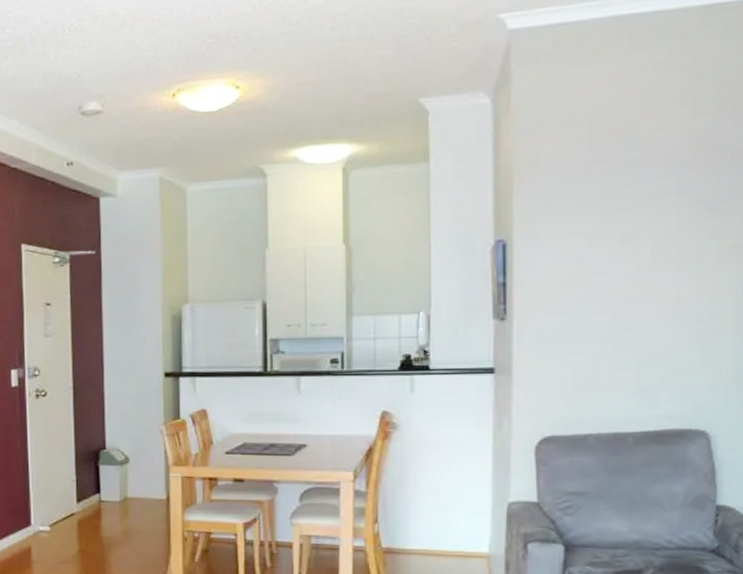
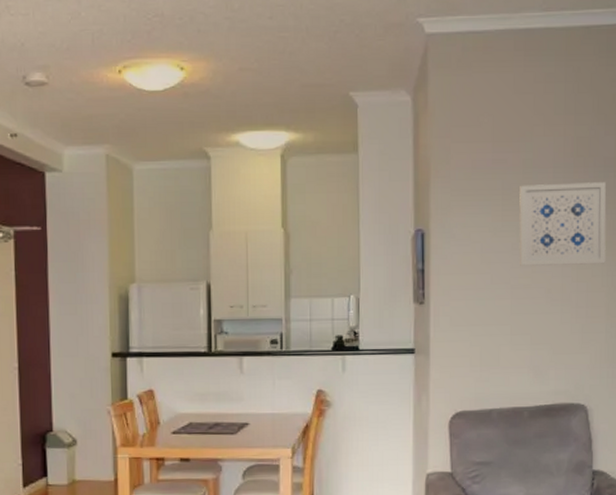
wall art: none [622,179,735,276] -> present [519,182,607,266]

